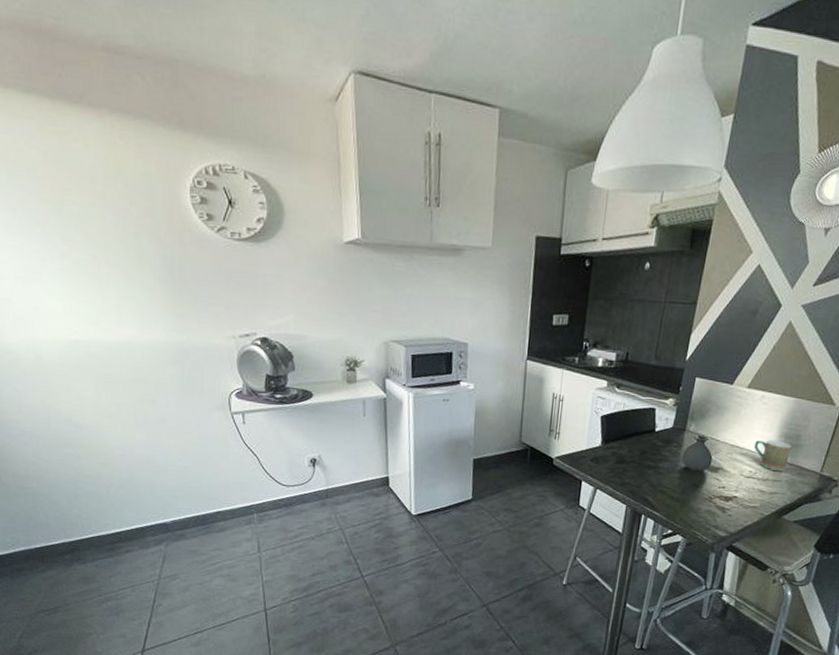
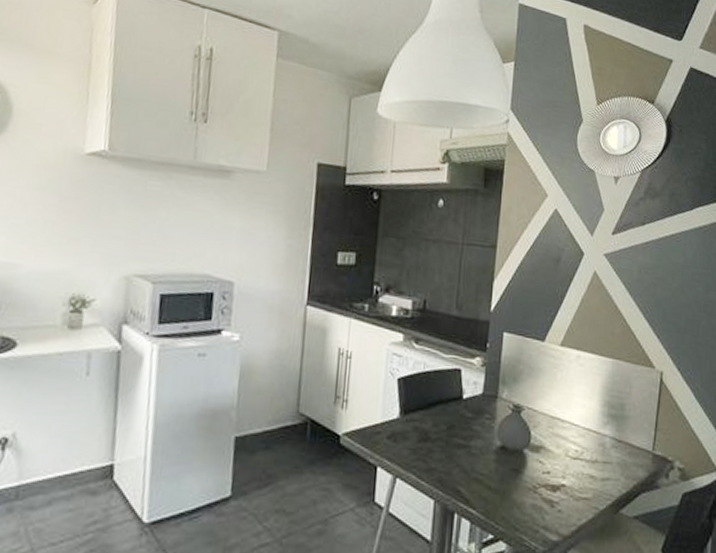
mug: present [753,440,792,472] -> none [576,410,617,451]

